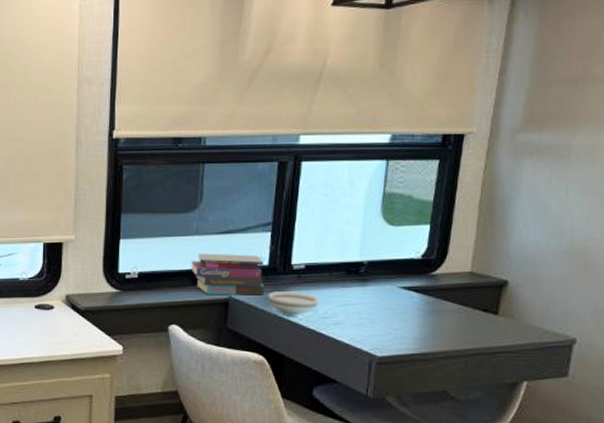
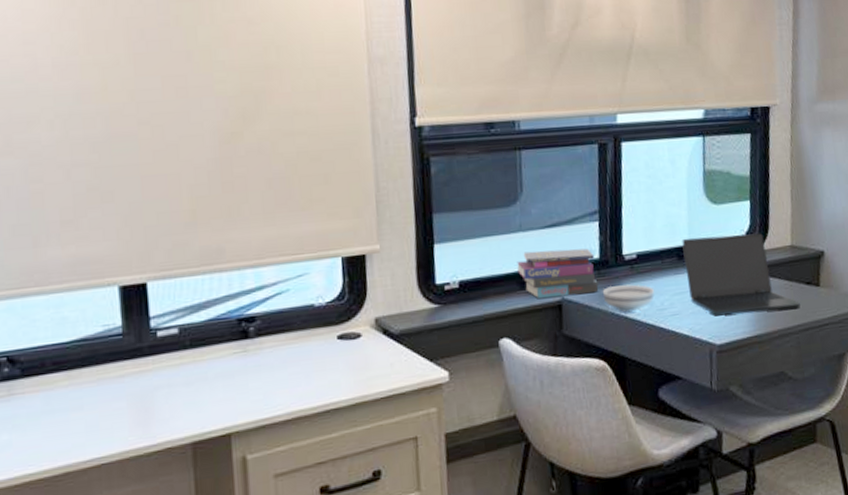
laptop: none [352,255,473,334] -> present [682,233,800,316]

